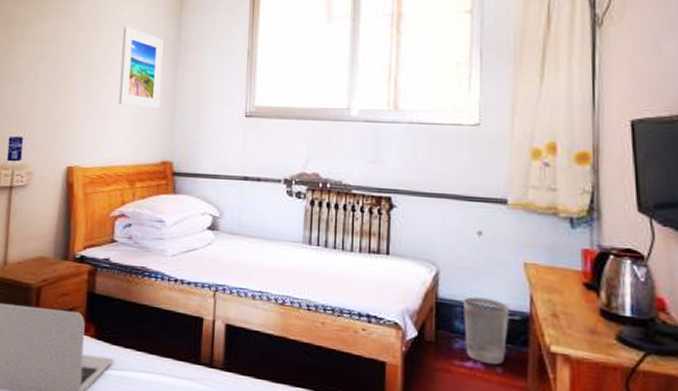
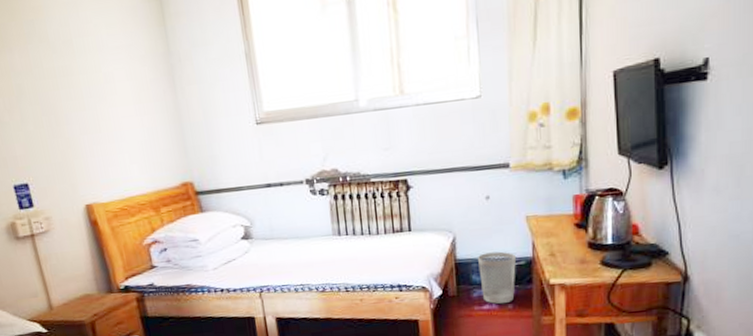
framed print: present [119,27,164,110] -> none [104,45,167,133]

